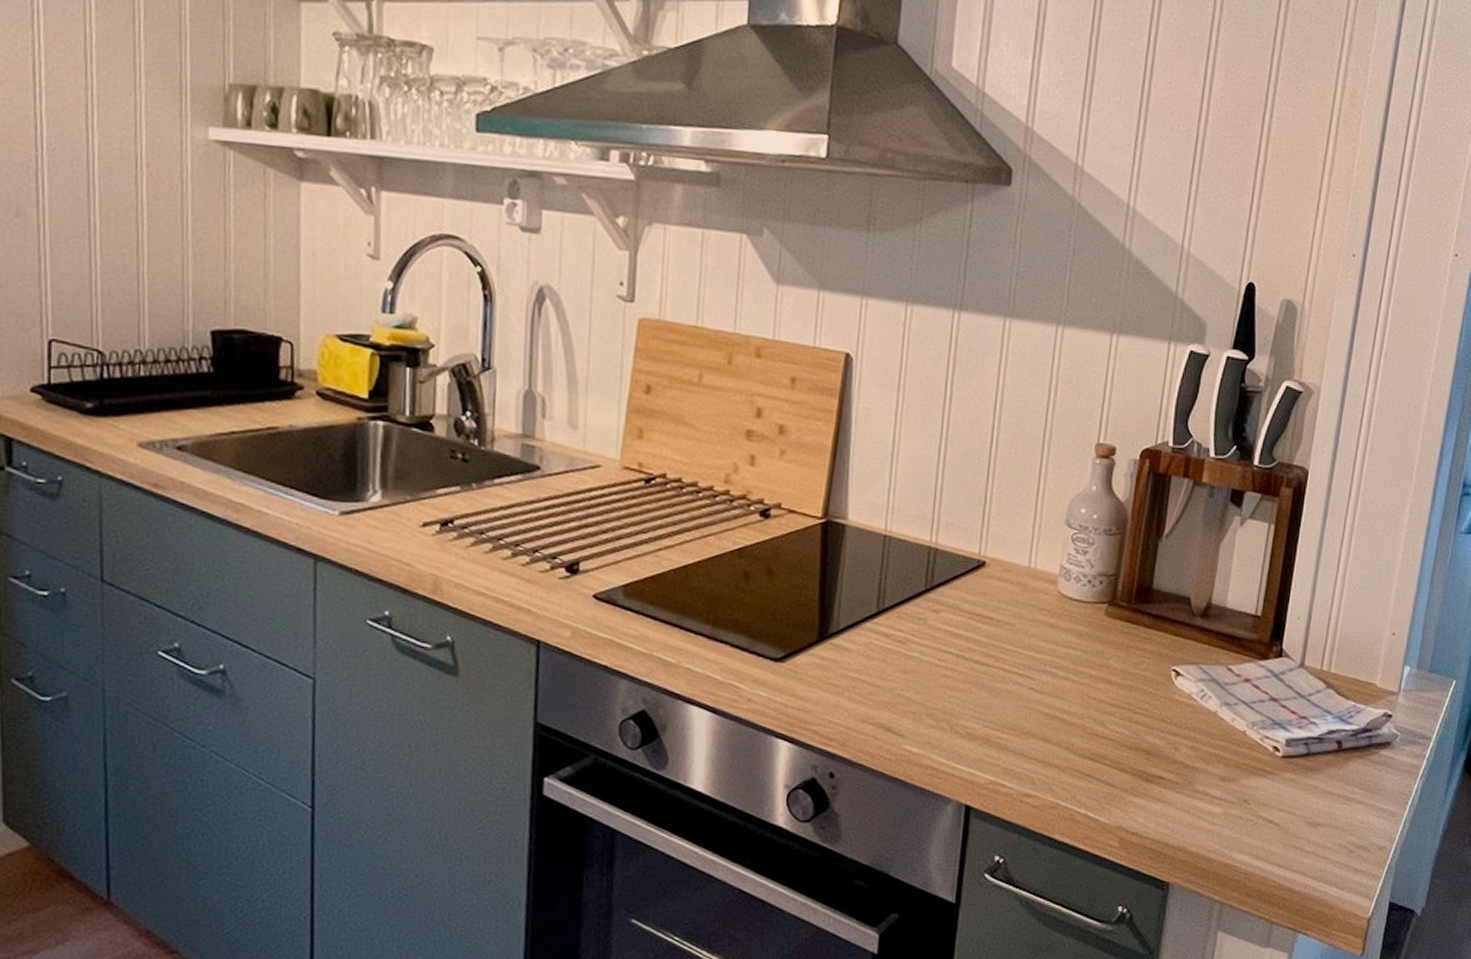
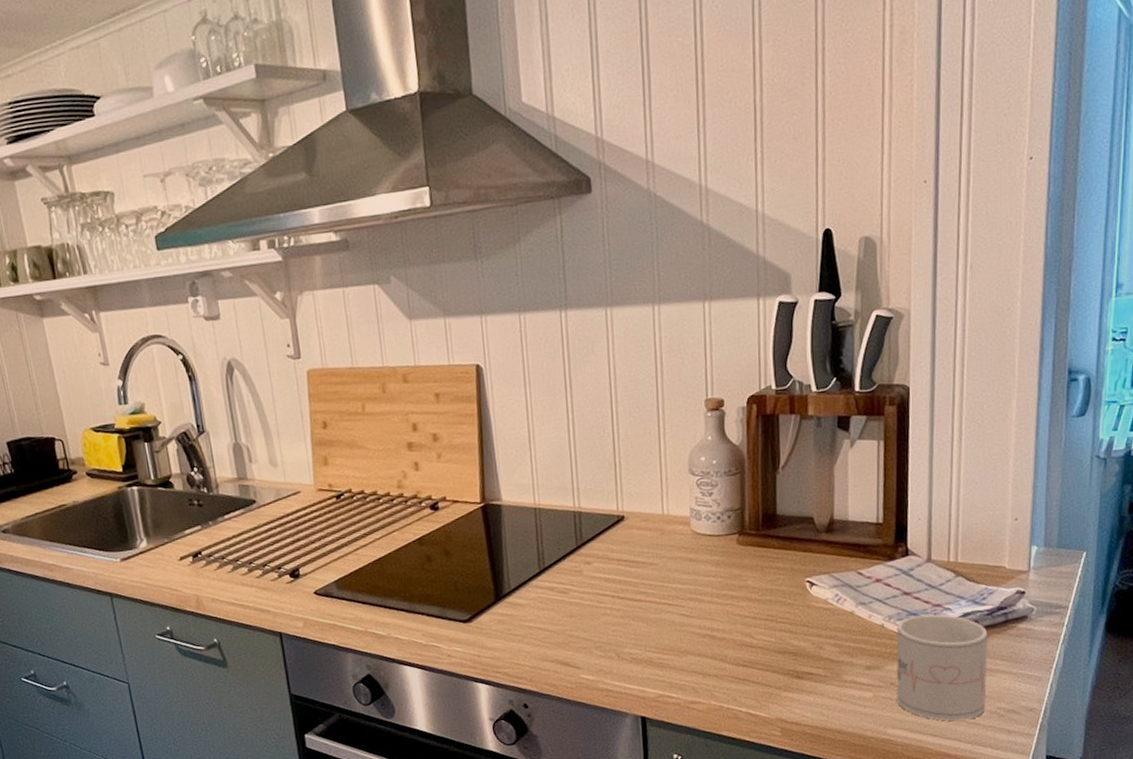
mug: none [1247,727,1350,852] -> present [896,614,988,721]

